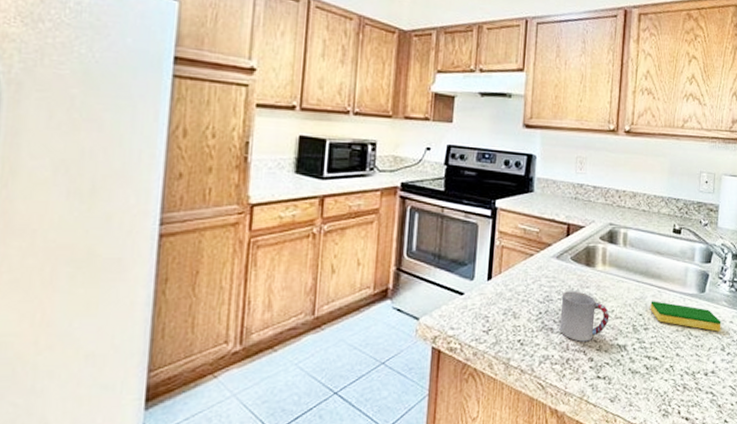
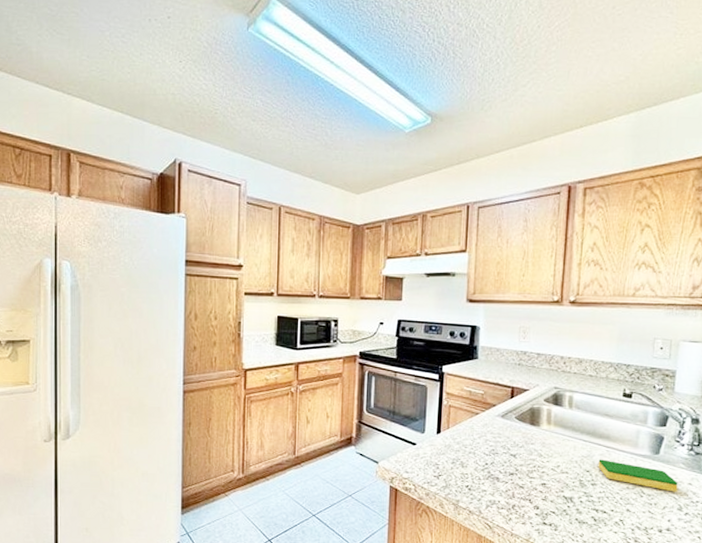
cup: present [559,291,610,342] -> none [505,446,555,492]

